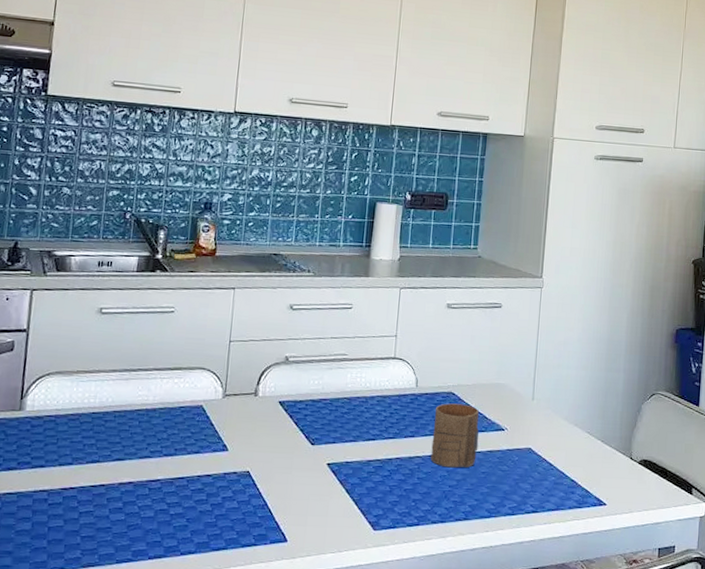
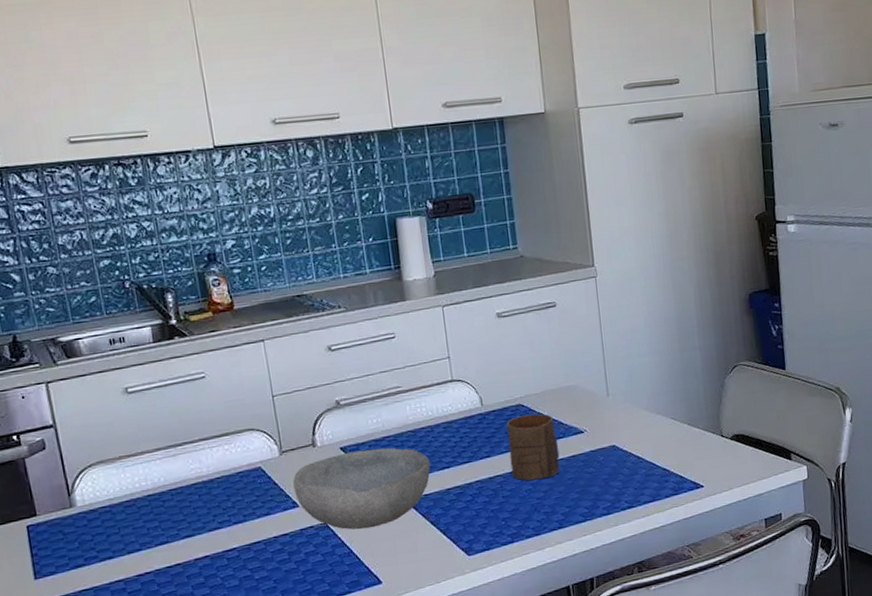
bowl: none [227,407,359,485] -> present [293,447,431,530]

